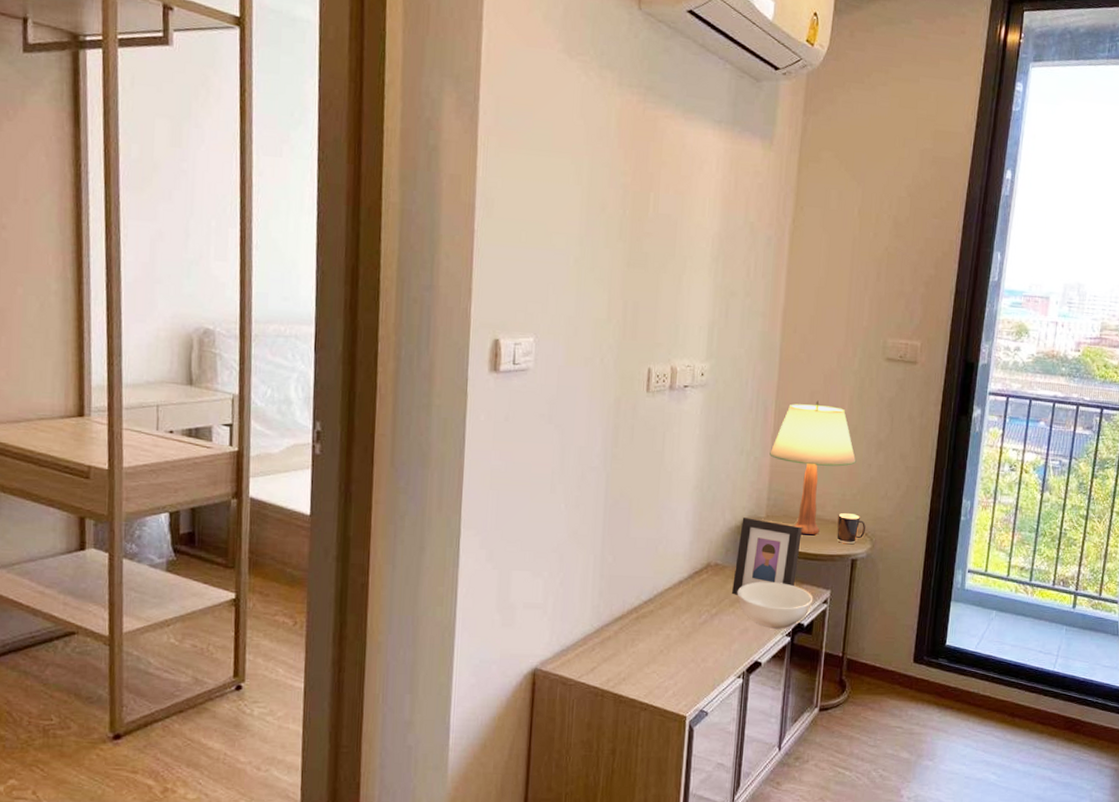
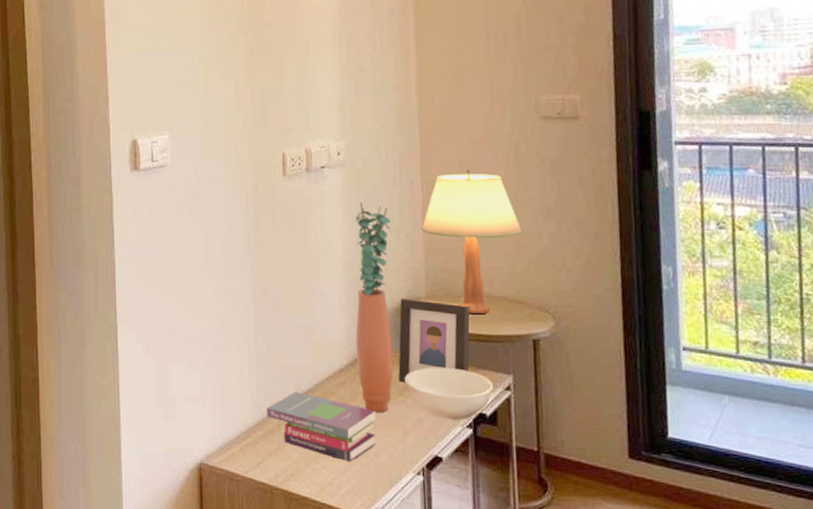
books: none [605,601,707,667] -> present [266,392,376,462]
vase: none [696,423,743,622] -> present [355,201,393,412]
mug: present [836,512,865,545] -> none [508,287,545,323]

